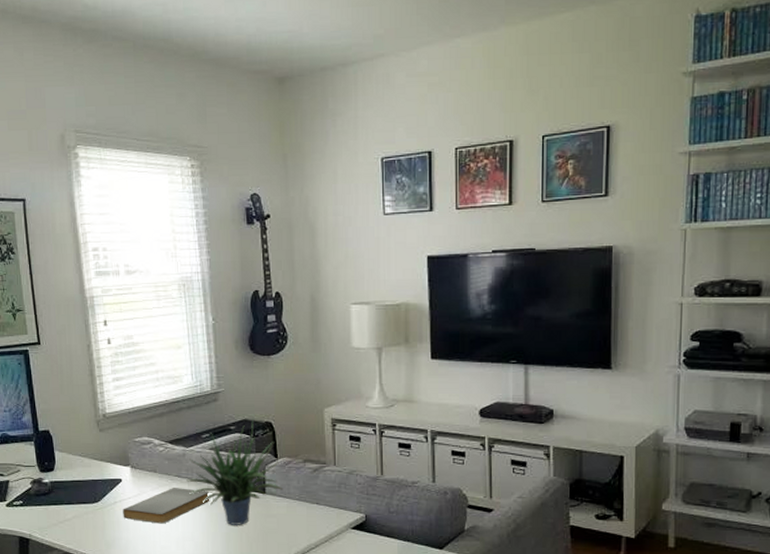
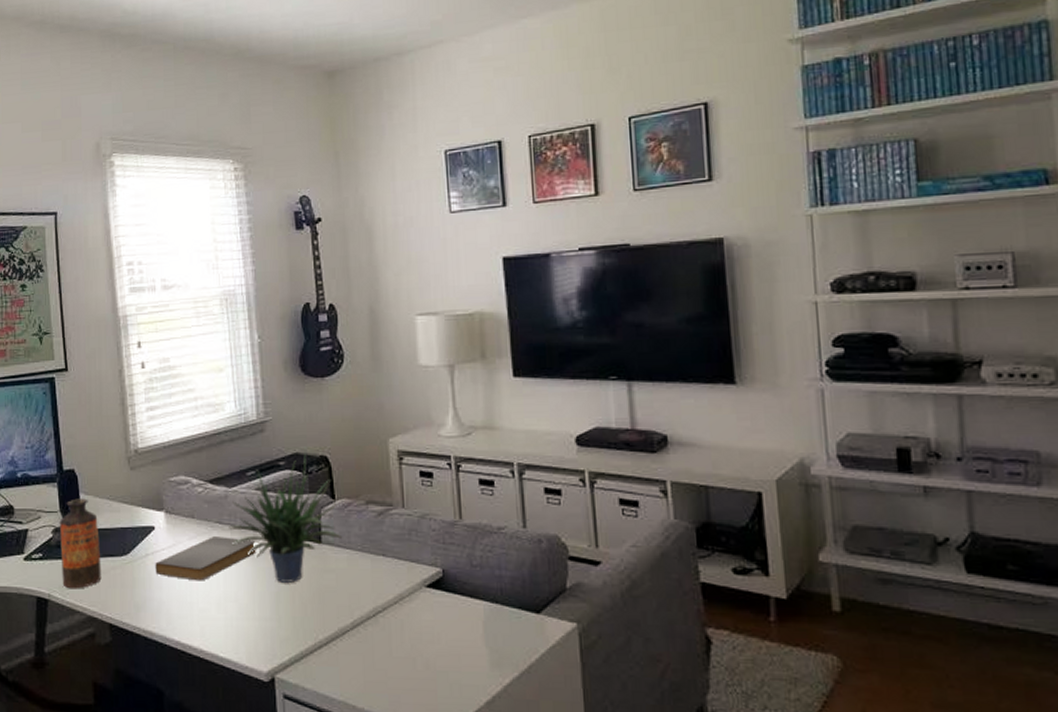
bottle: none [36,455,76,530] -> present [59,498,102,589]

